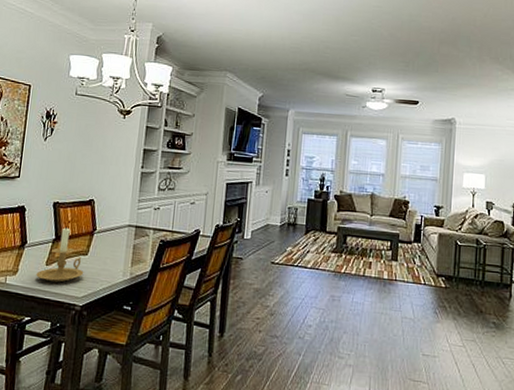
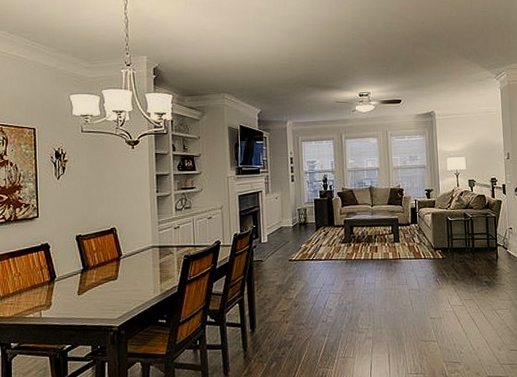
candle holder: present [36,226,84,283] -> none [70,256,116,309]

